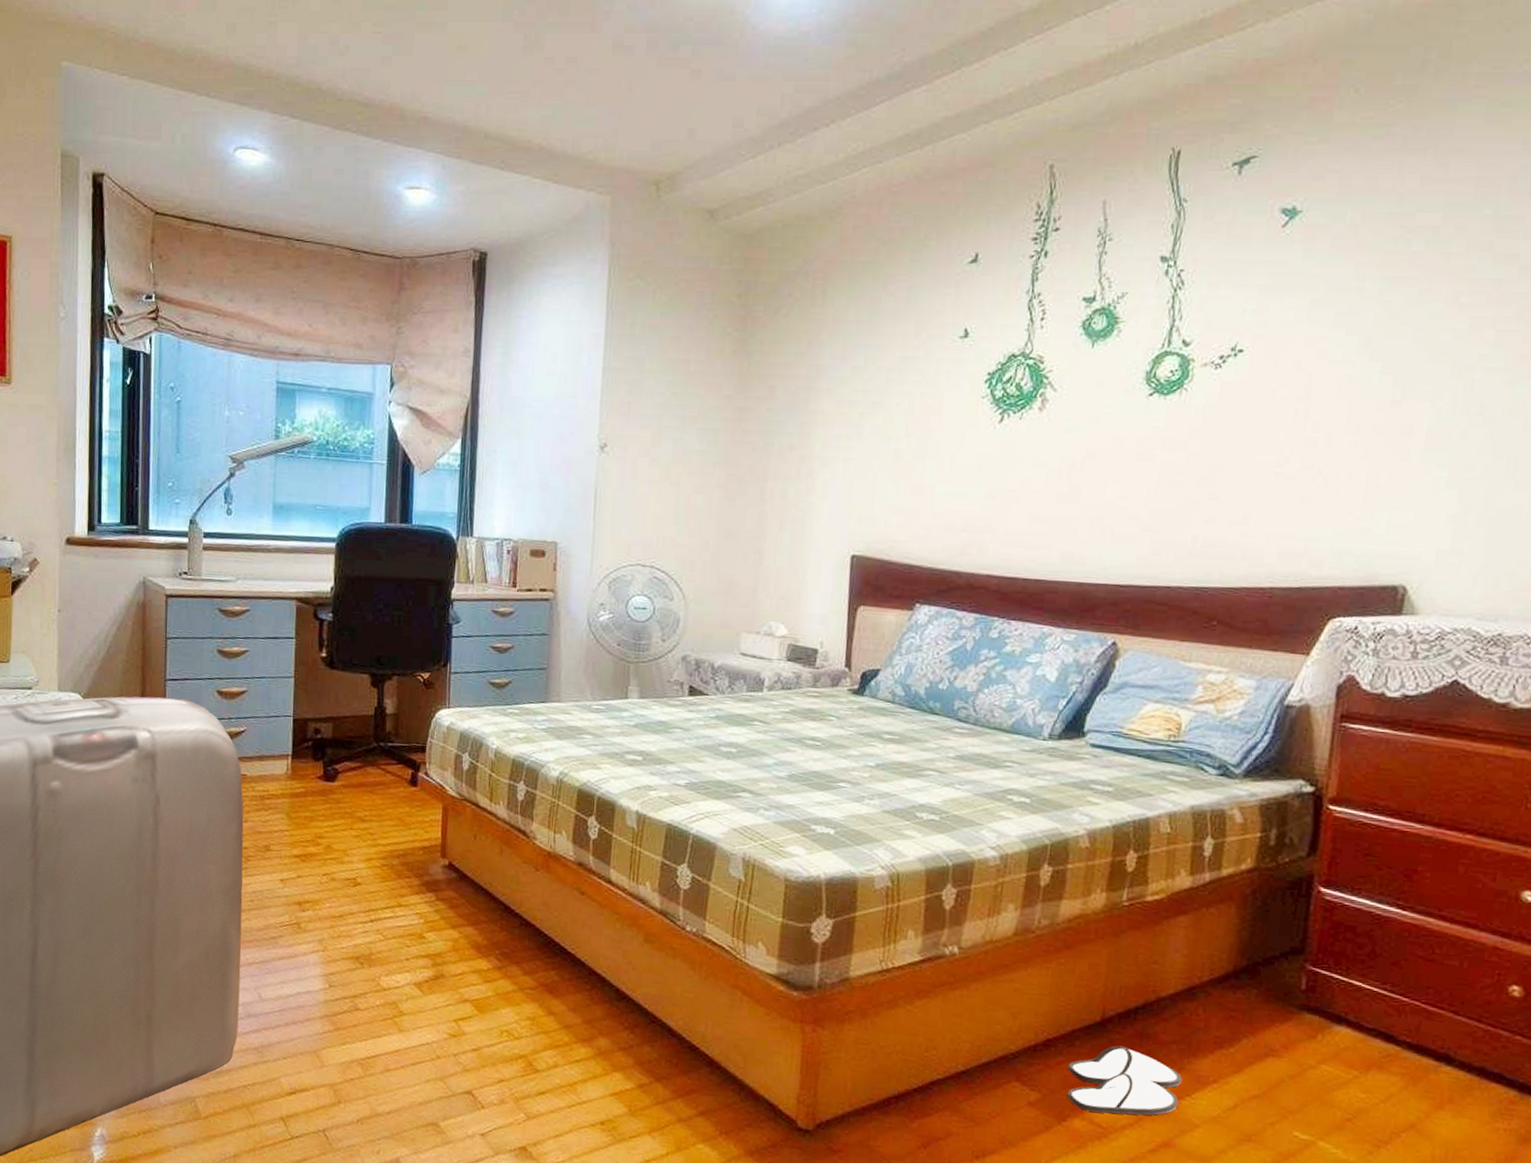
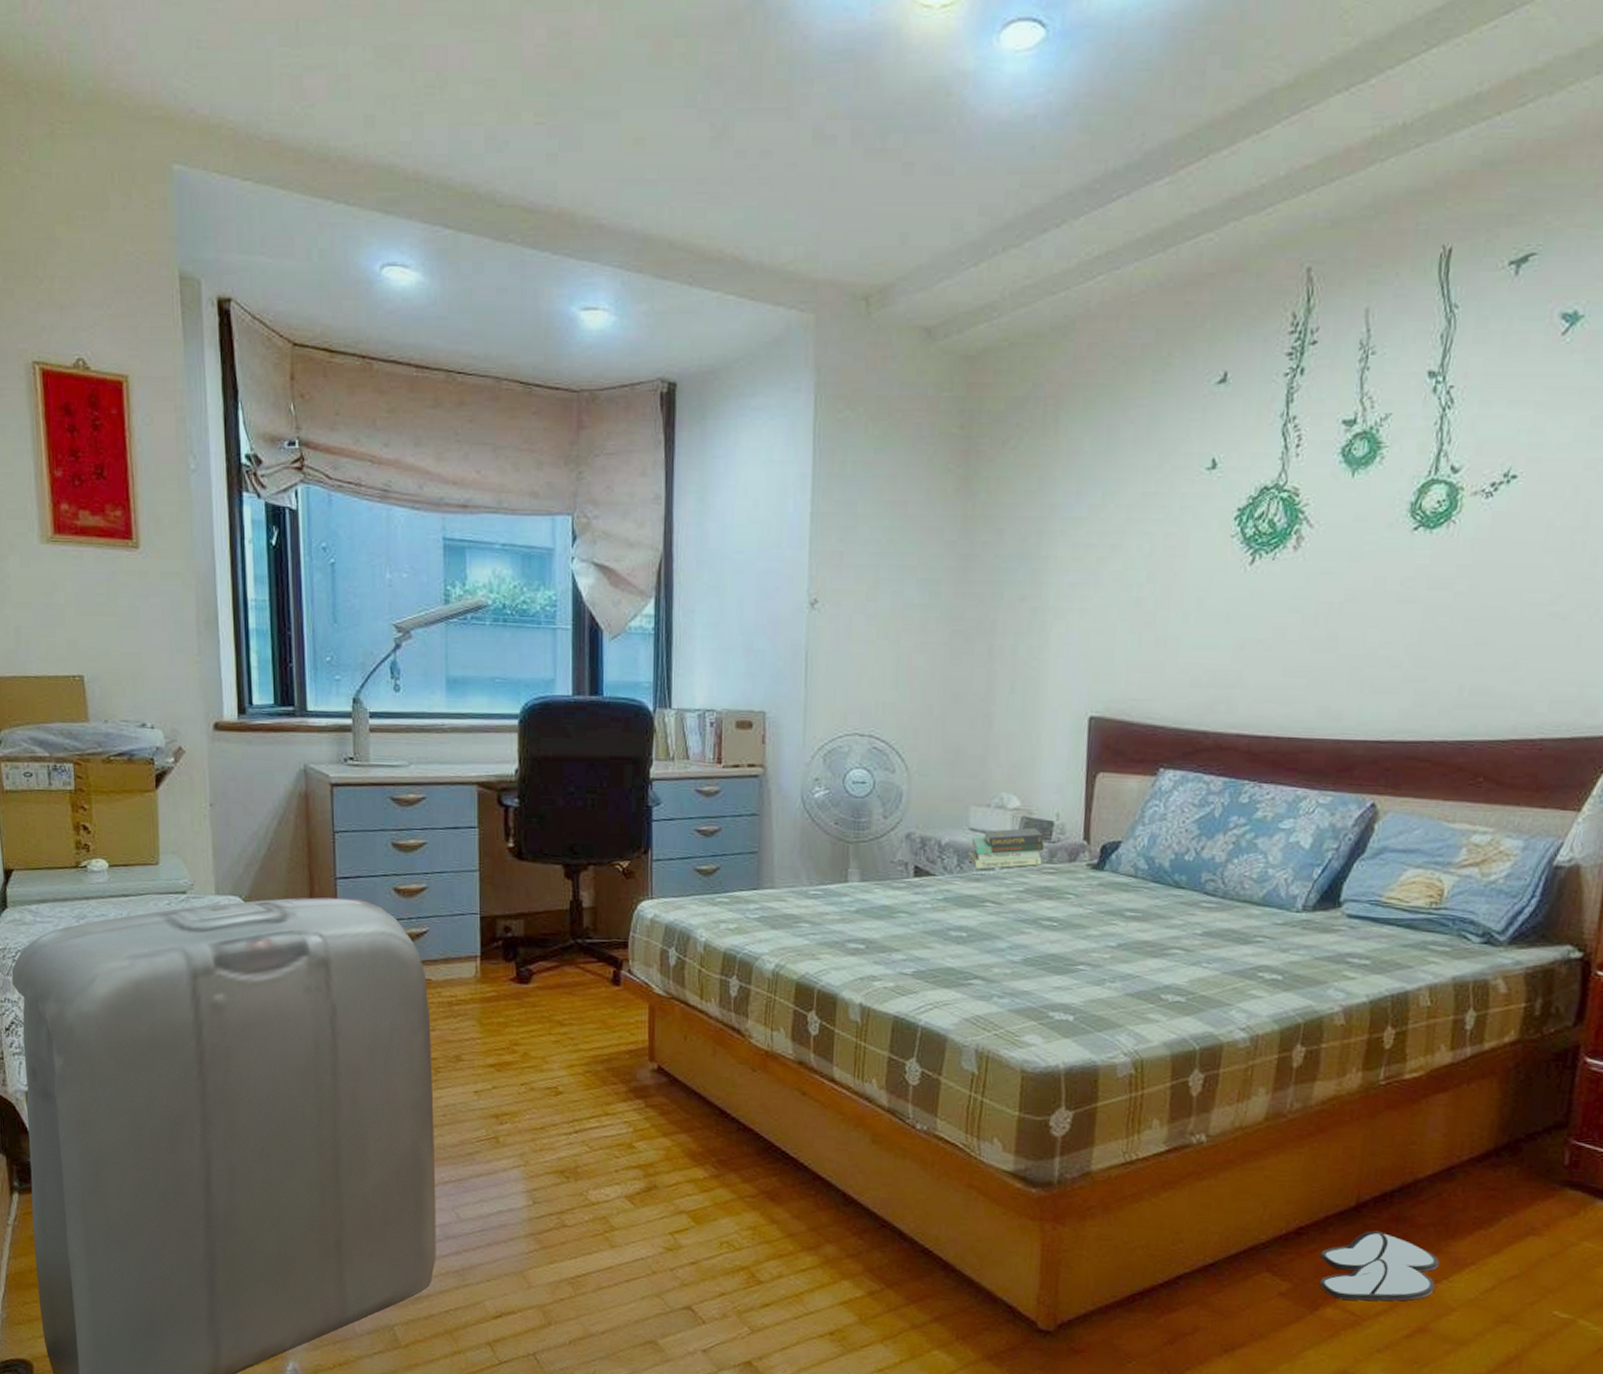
books: none [737,654,809,691] -> present [967,827,1045,870]

